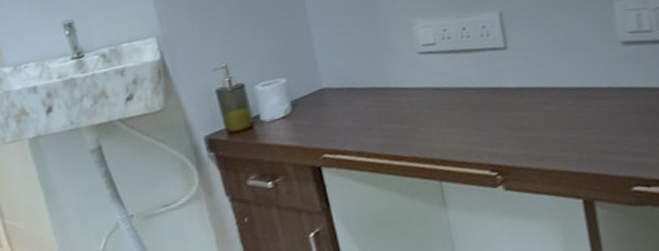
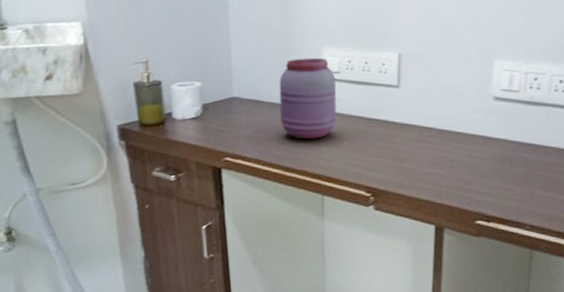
jar: none [370,31,441,123] -> present [279,58,337,140]

